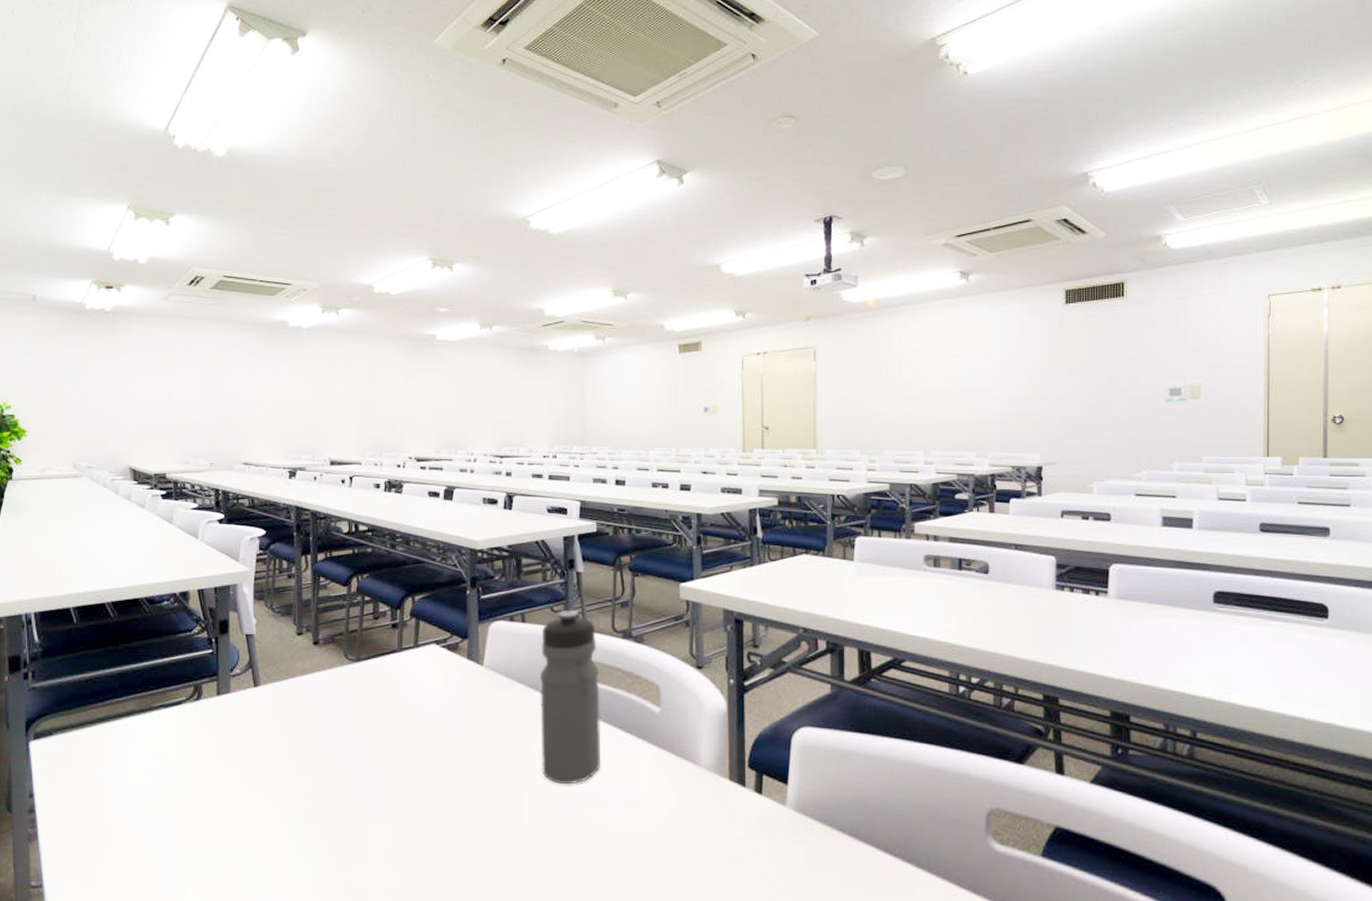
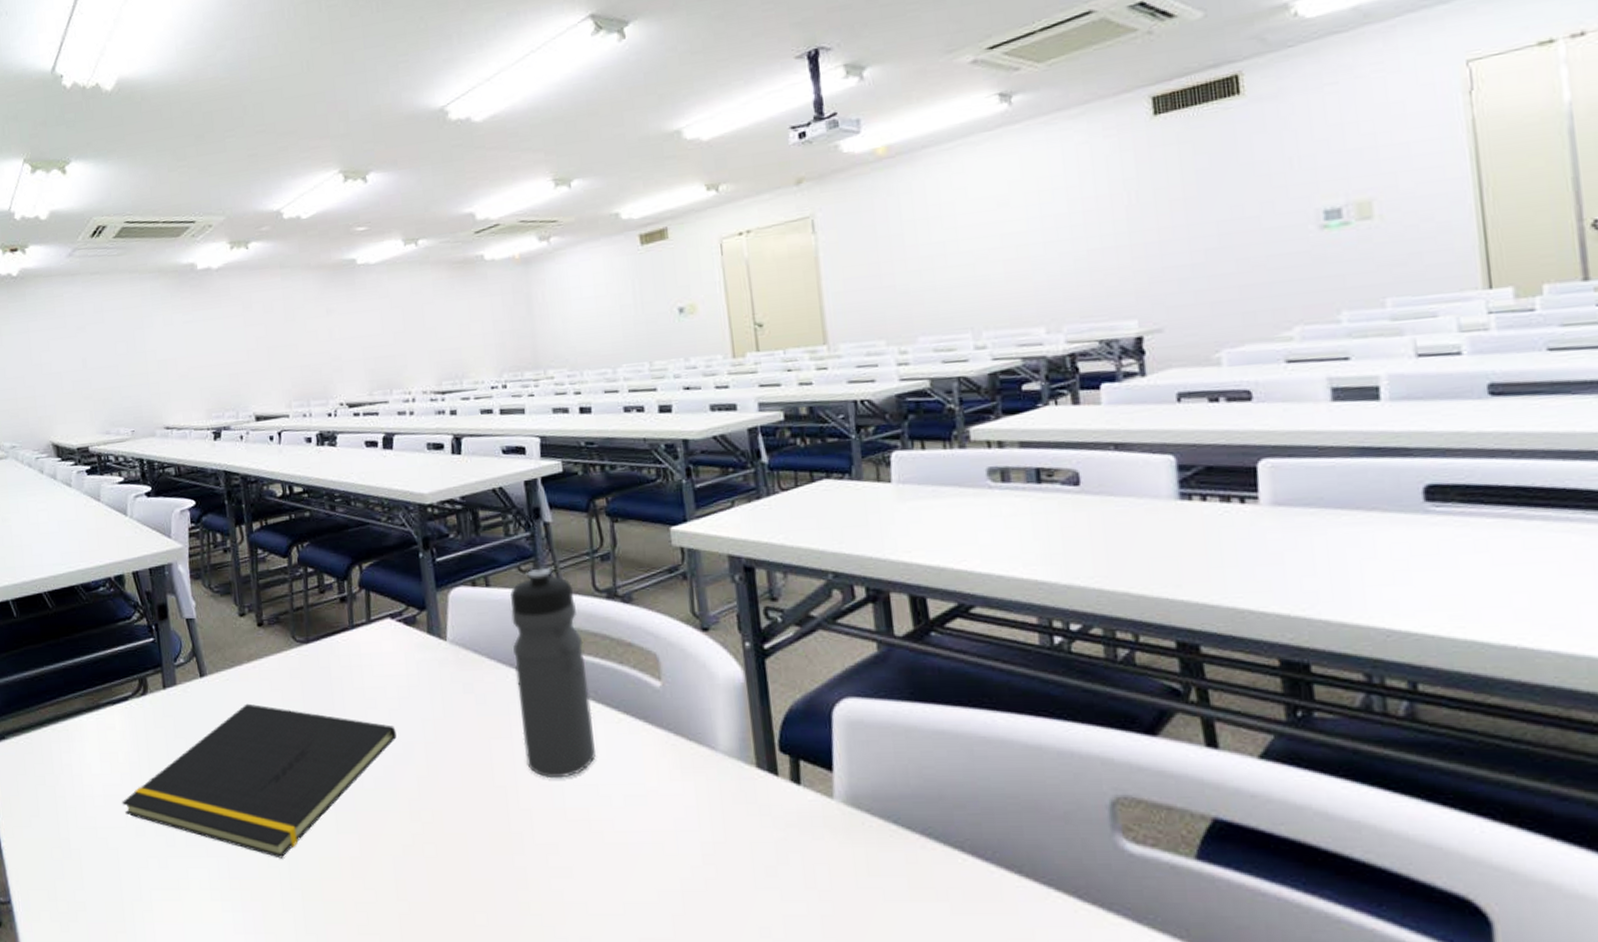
notepad: none [166,712,431,849] -> present [122,703,397,859]

